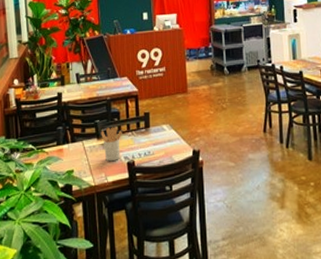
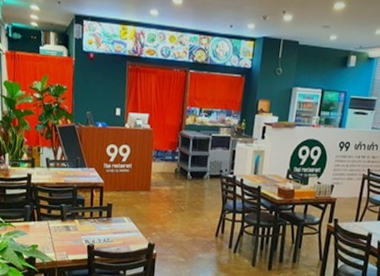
utensil holder: present [101,127,122,162] -> none [65,212,85,243]

